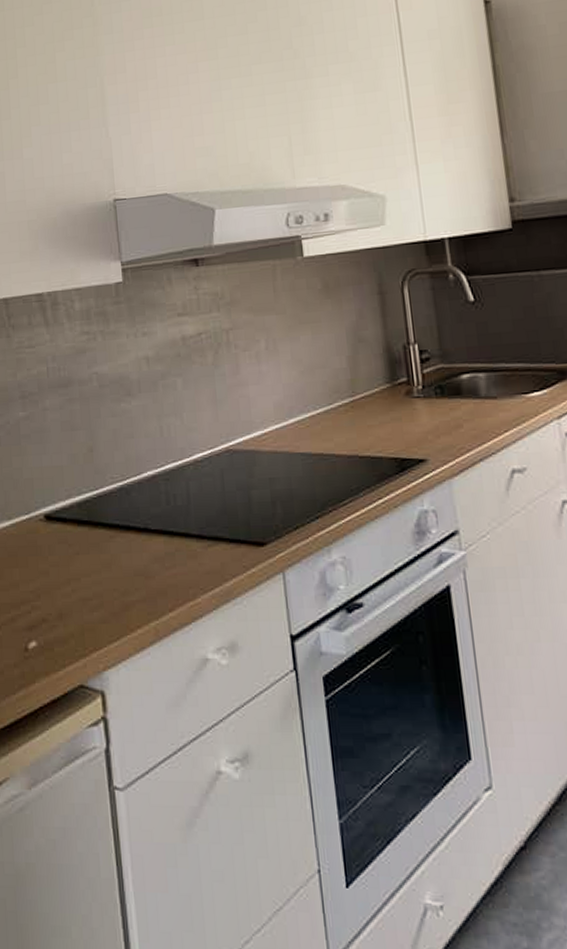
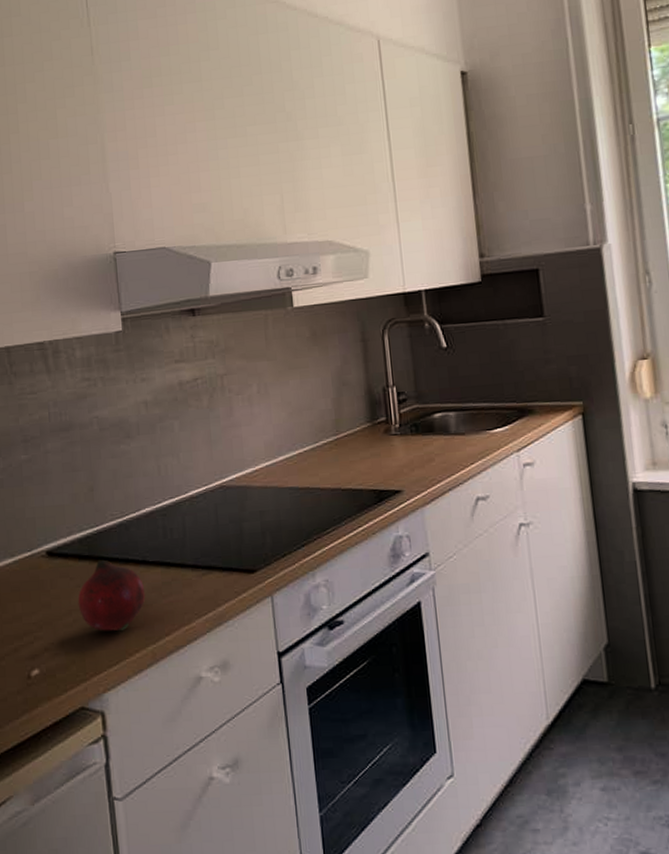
fruit: none [76,525,148,604] -> present [77,559,146,631]

